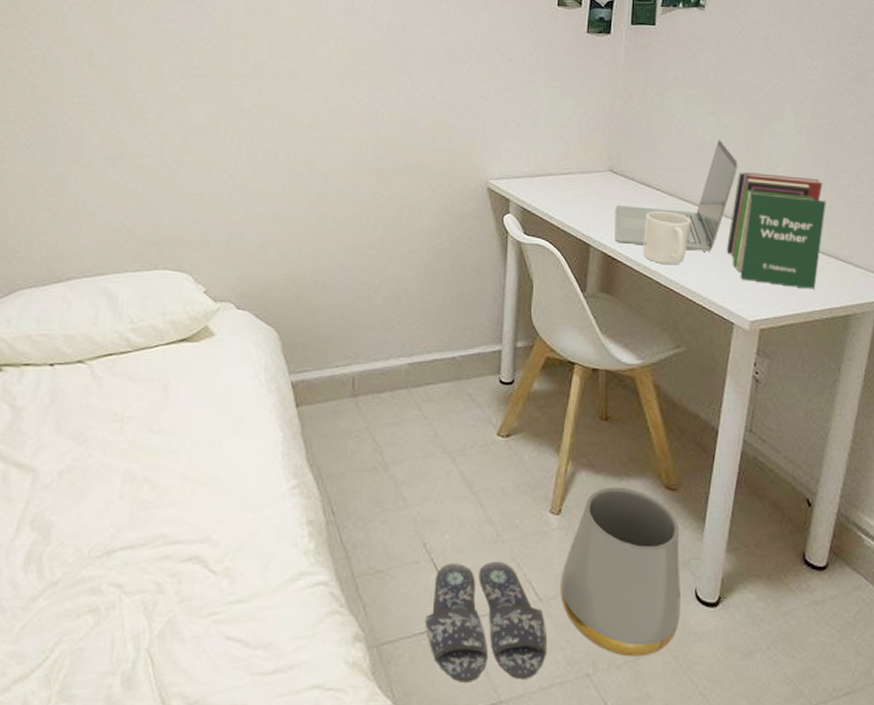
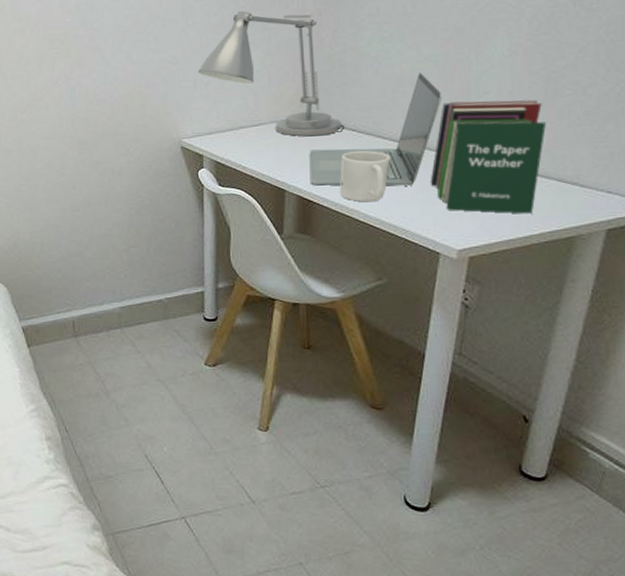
slippers: present [425,561,547,683] -> none [151,469,261,565]
desk lamp: none [509,54,650,192] -> present [197,10,345,137]
trash bin: present [560,486,681,657] -> none [271,407,390,551]

